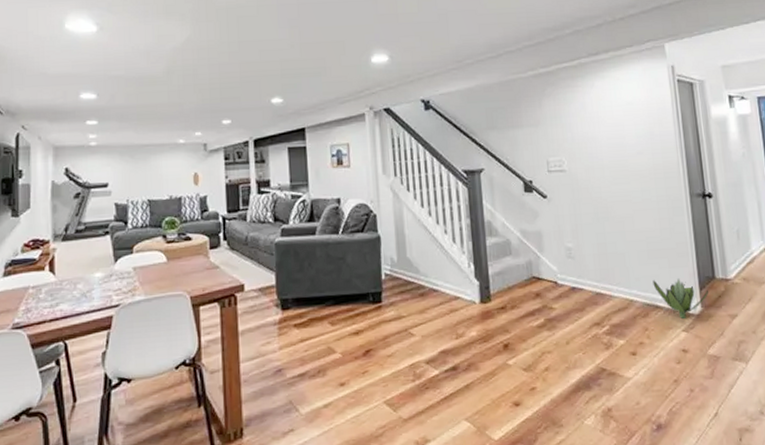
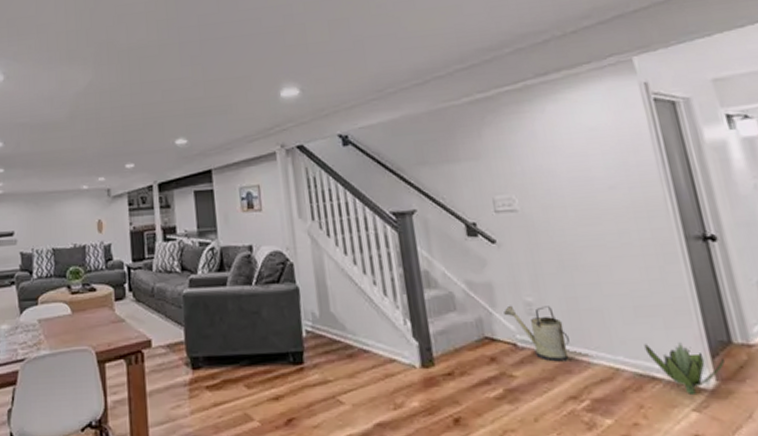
watering can: none [549,250,598,296] -> present [503,305,570,362]

